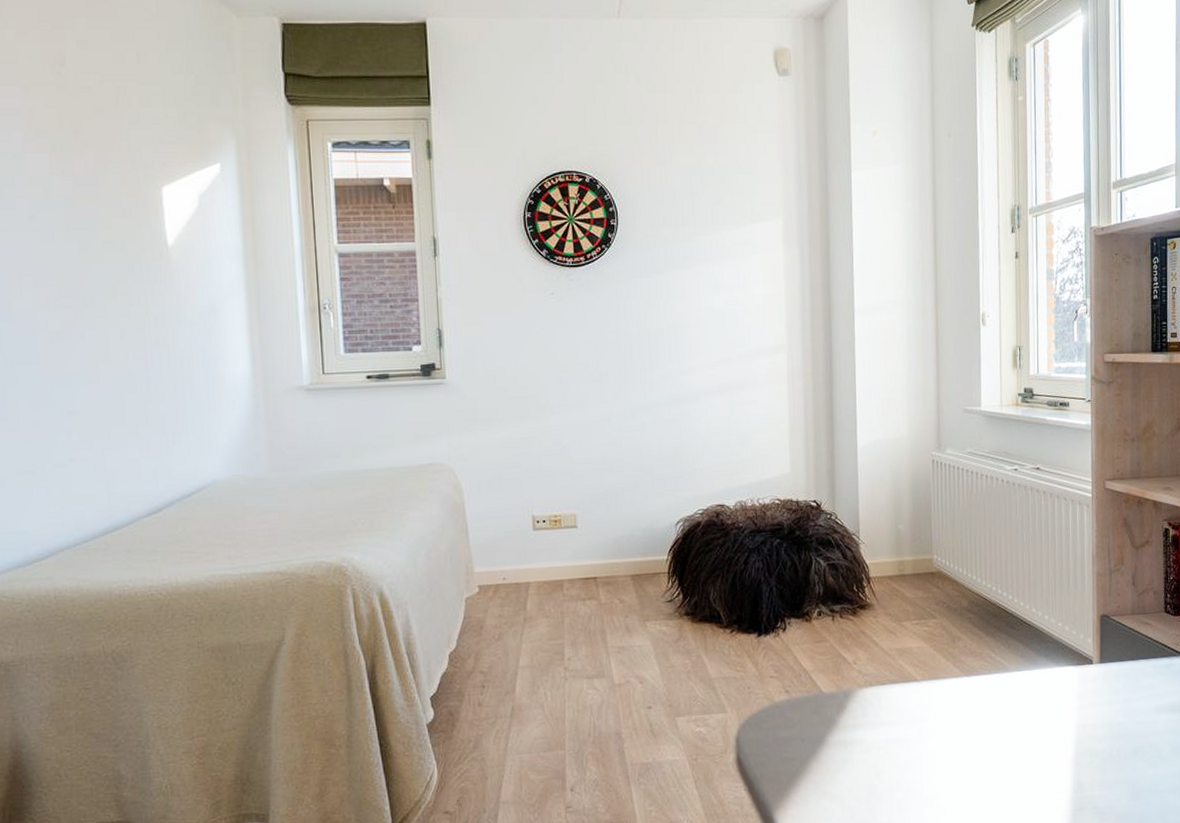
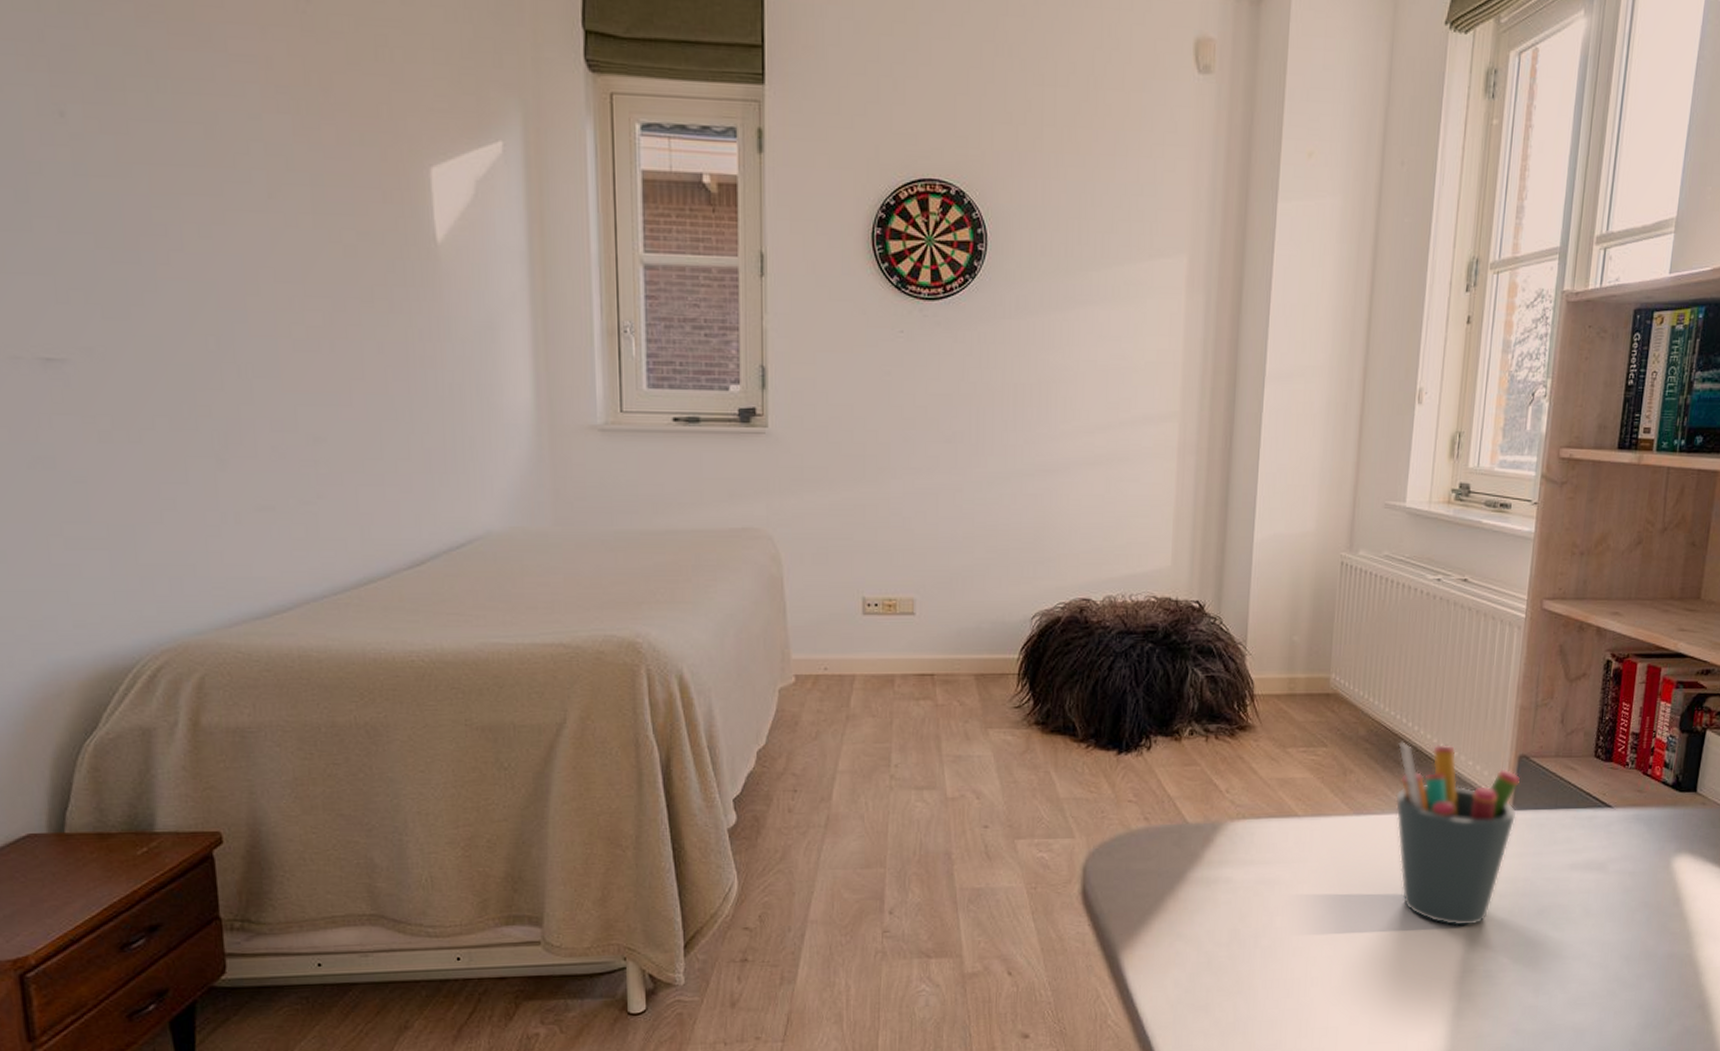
pen holder: none [997,609,1105,770] -> present [1395,741,1520,927]

